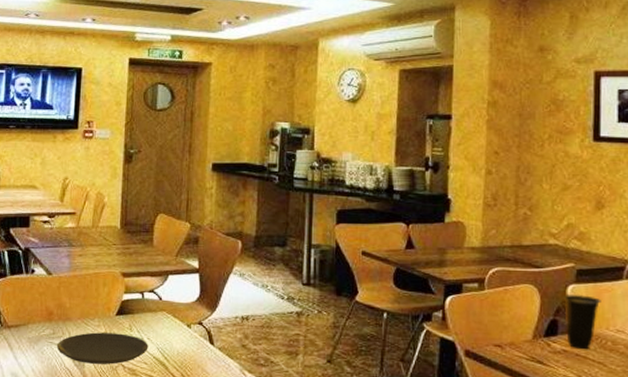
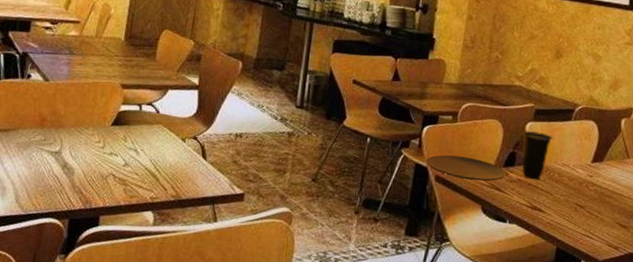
plate: present [56,332,148,365] -> none [46,141,142,174]
plate: none [451,327,548,354] -> present [425,154,506,181]

